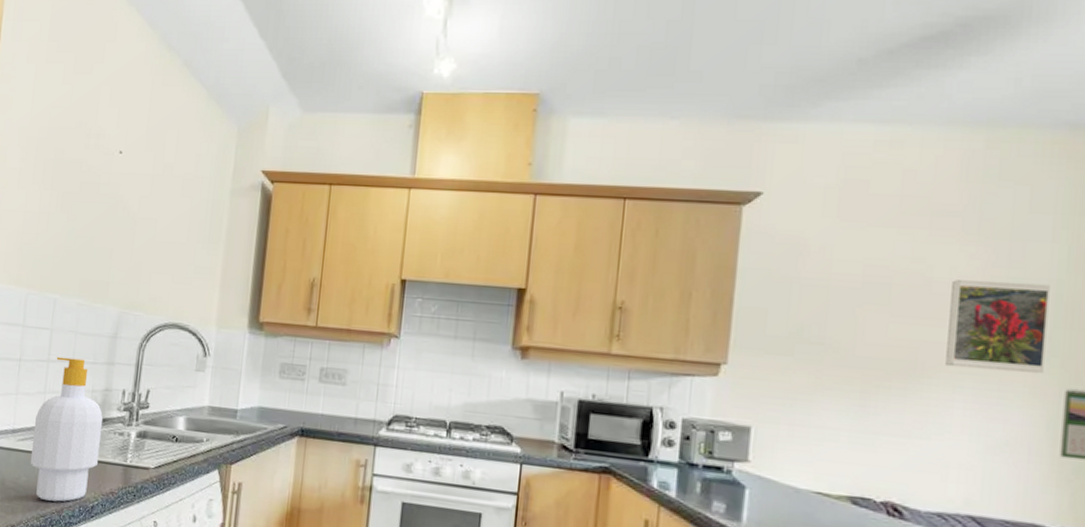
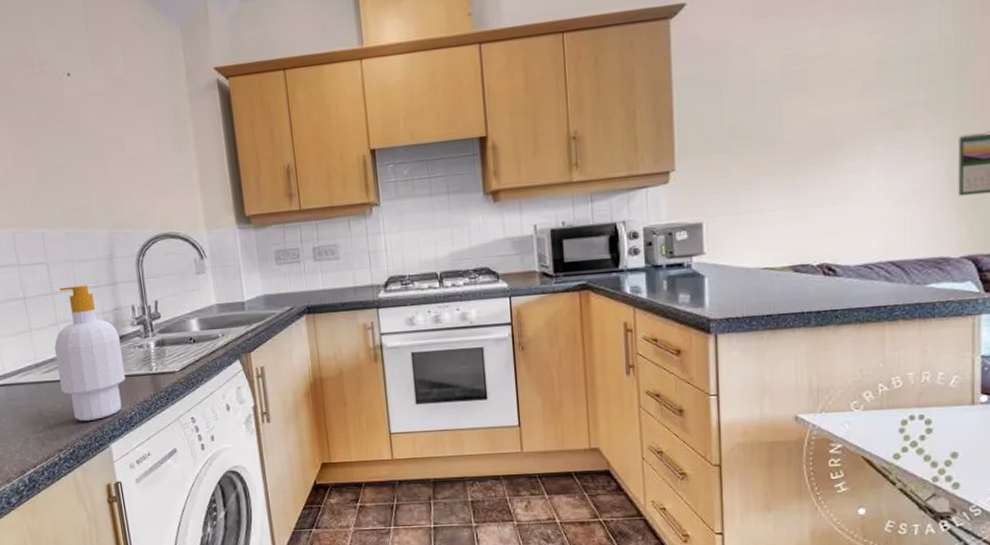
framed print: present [945,279,1050,374] -> none [859,44,940,136]

